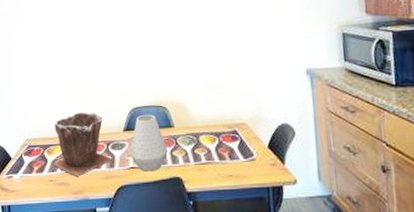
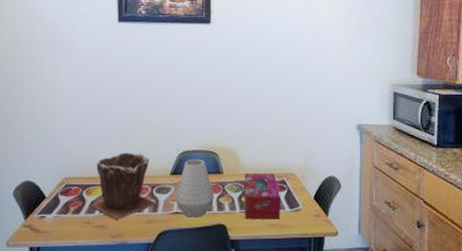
tissue box: none [195,123,236,171] -> present [244,173,280,219]

